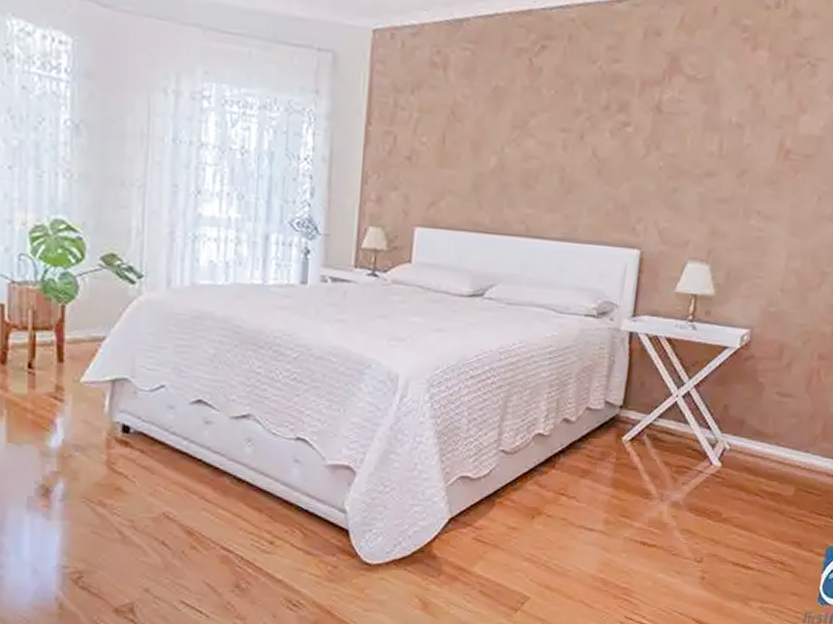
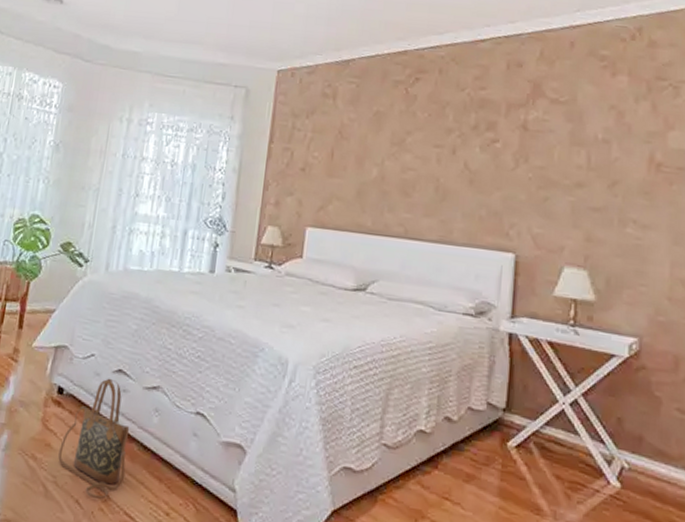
handbag: none [133,410,219,539] -> present [58,378,130,500]

